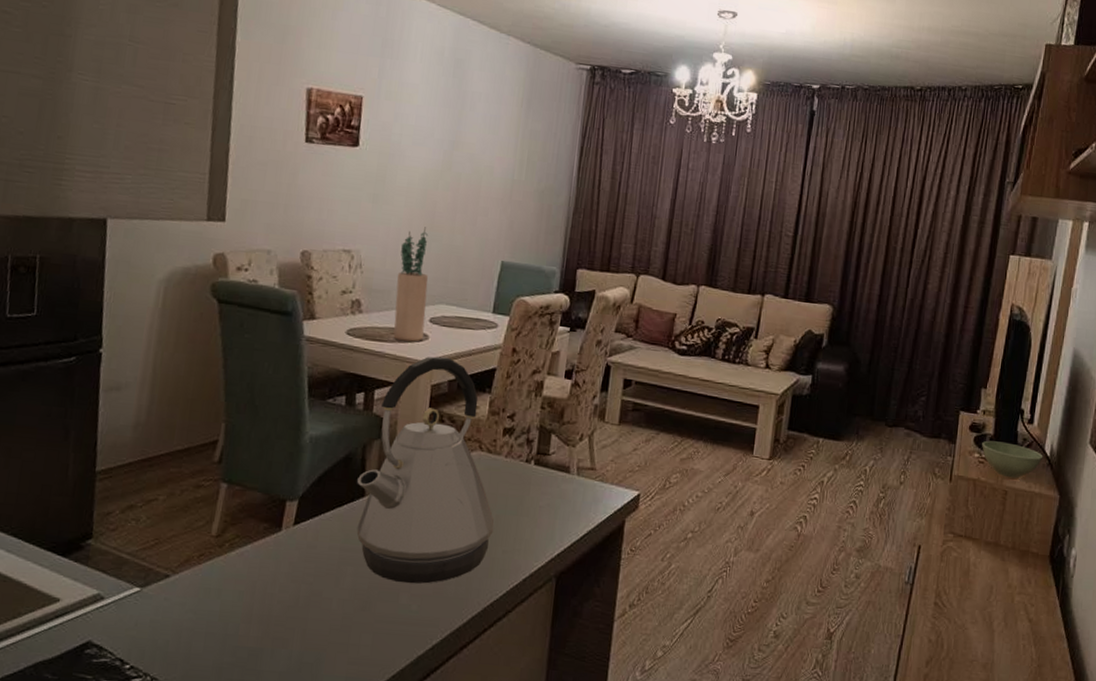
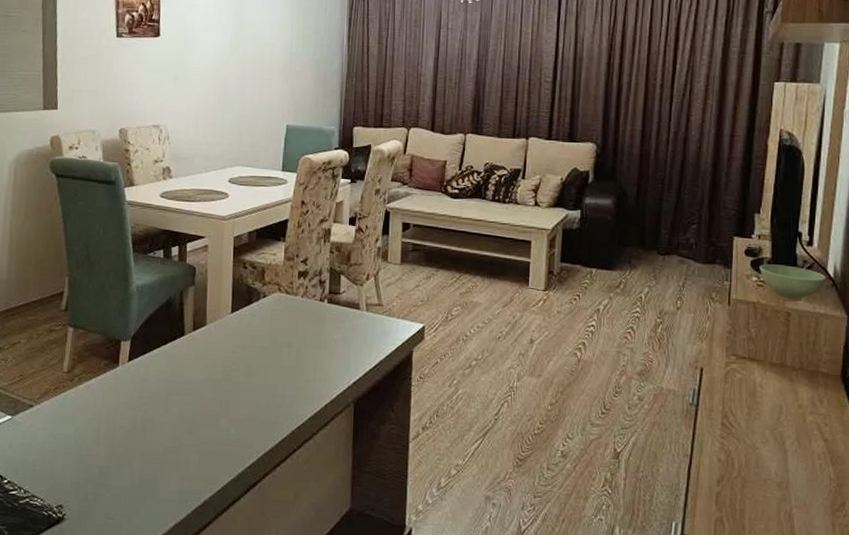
kettle: present [356,356,495,584] -> none [178,212,296,411]
vase: present [393,227,429,342] -> none [198,100,225,200]

